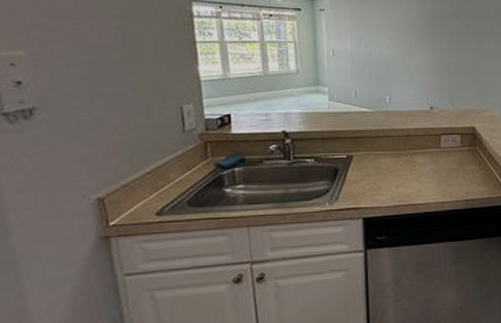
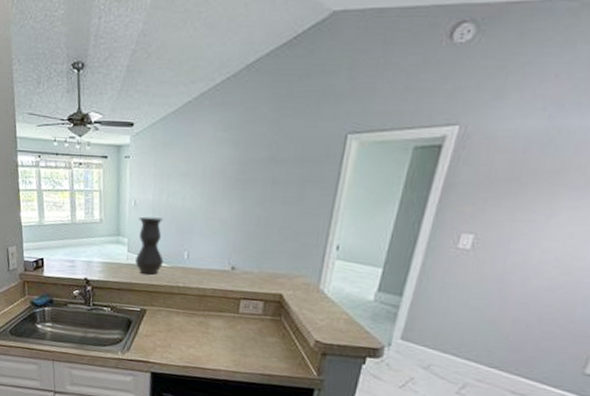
vase: none [338,65,366,122] -> present [135,216,164,276]

